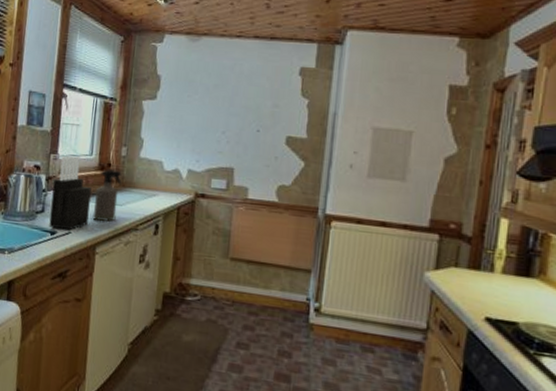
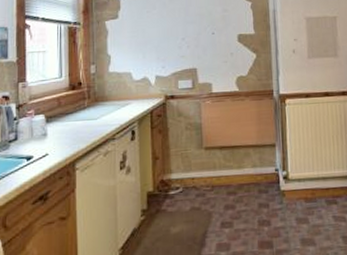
knife block: present [49,155,92,231] -> none [24,81,65,154]
spray bottle: present [92,168,122,222] -> none [68,86,95,138]

